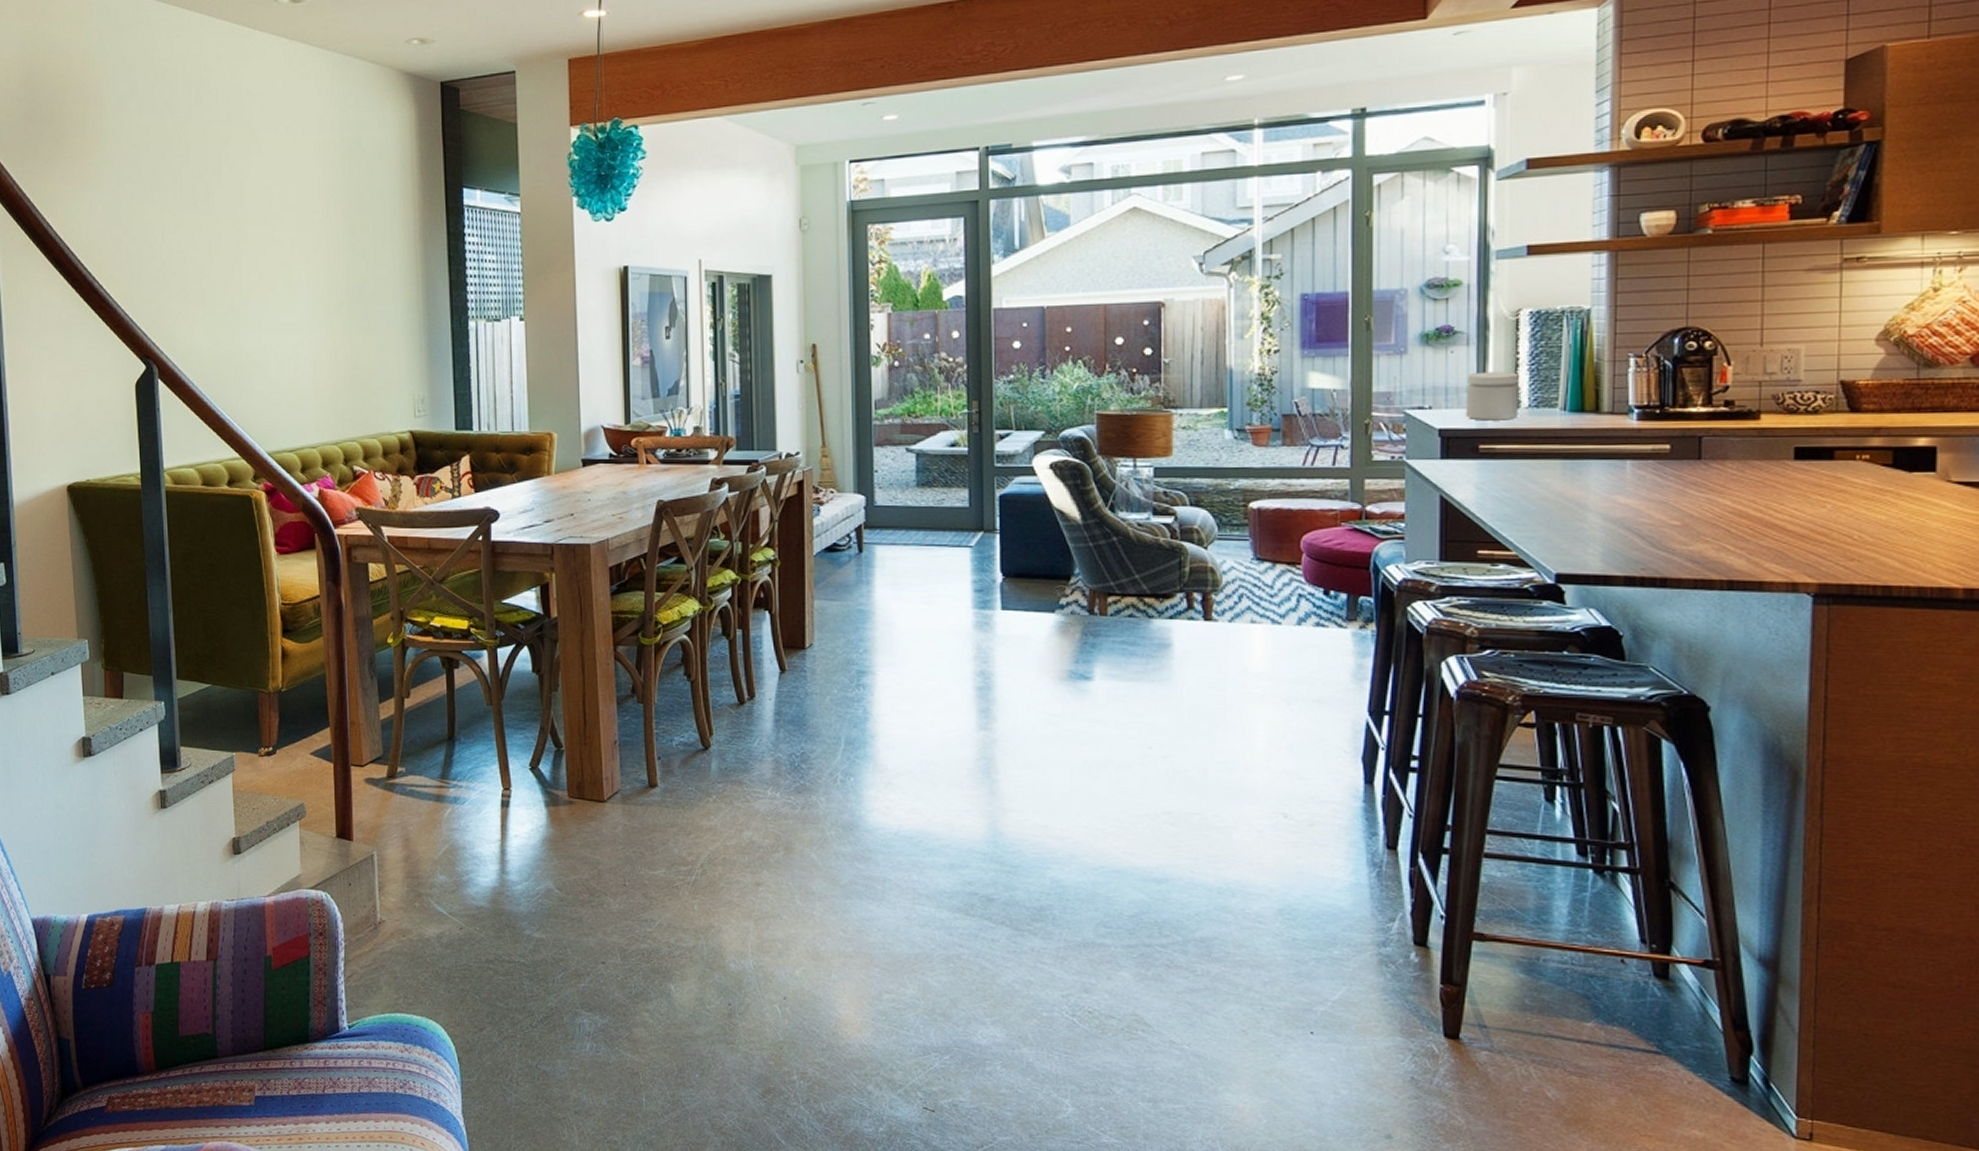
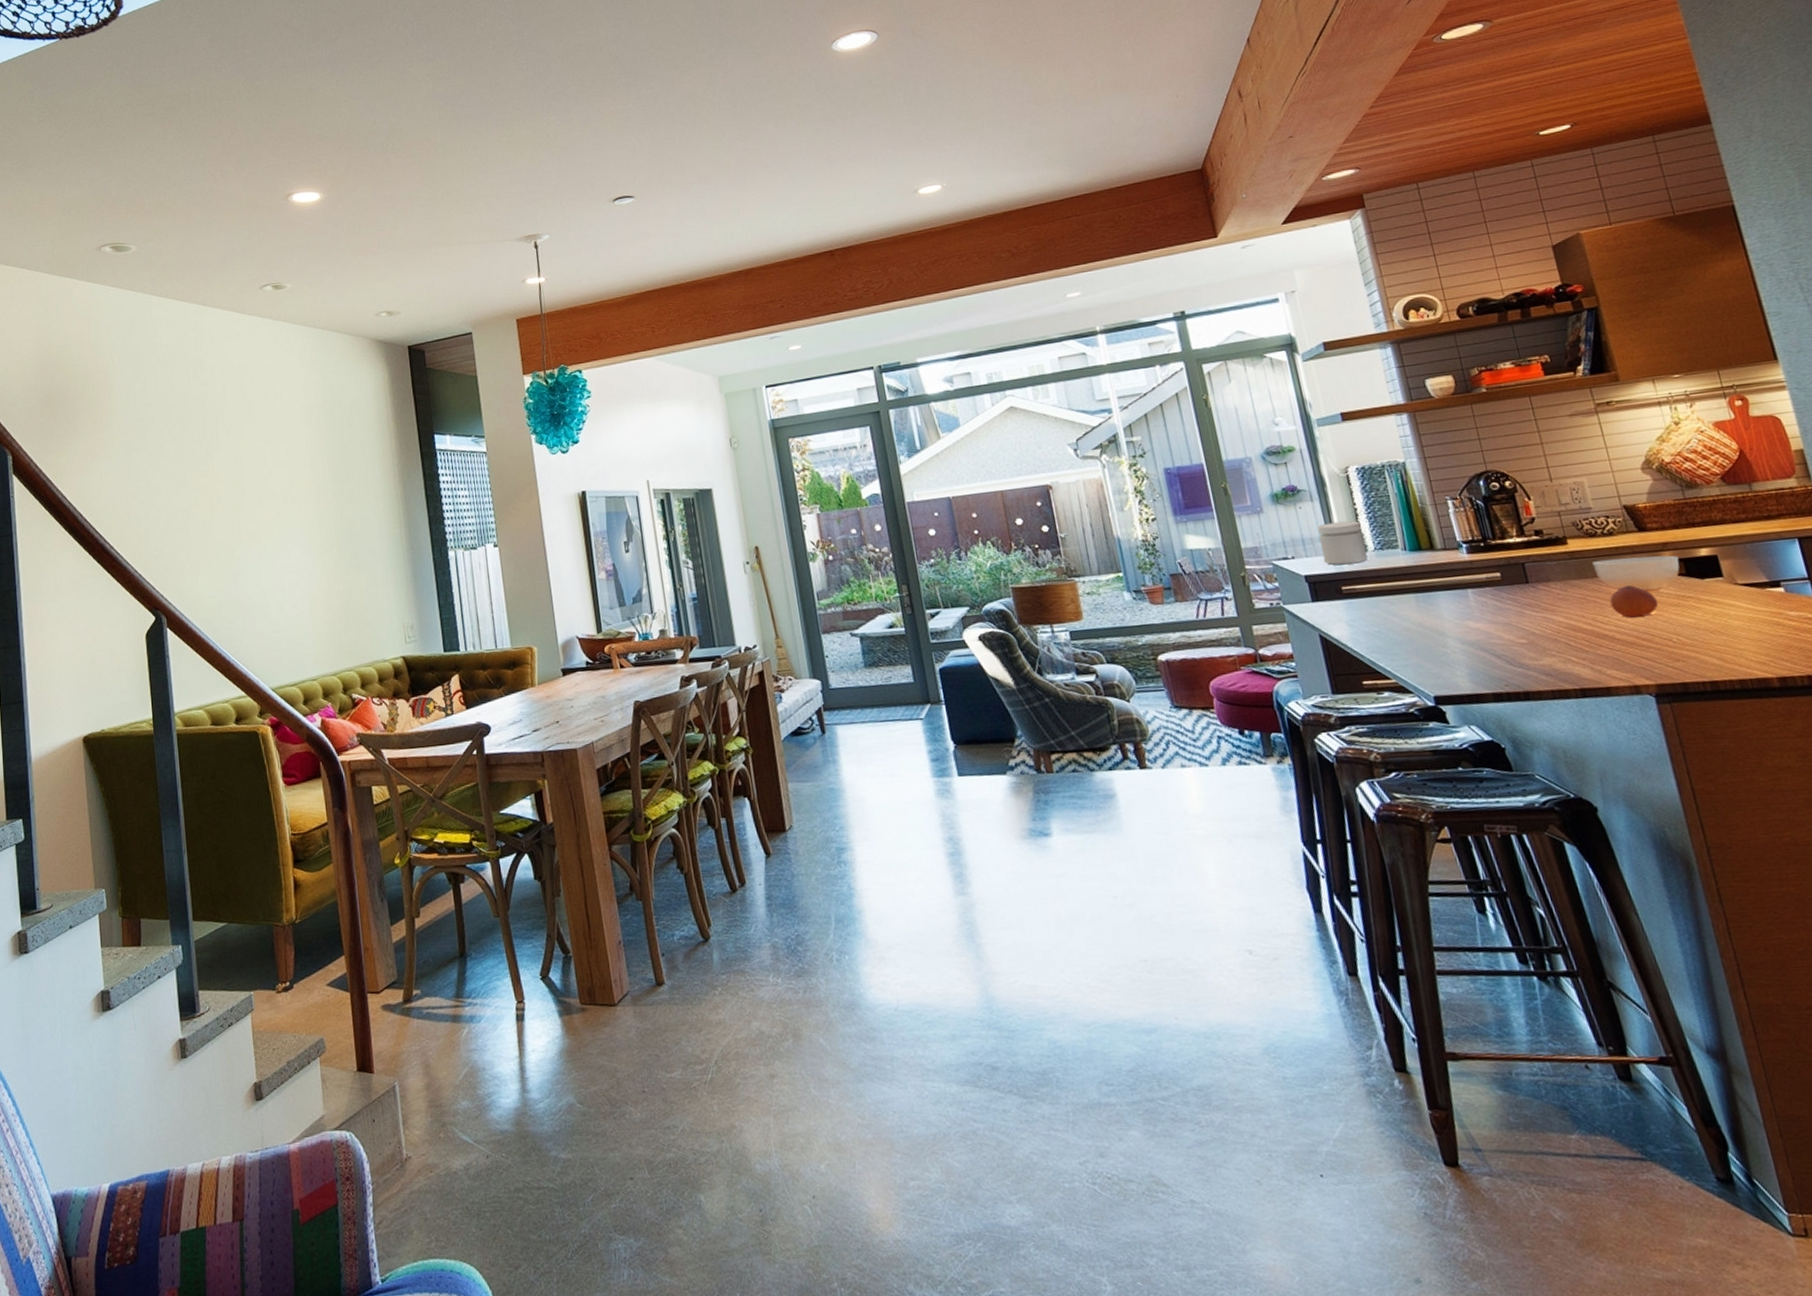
bowl: none [1783,440,1889,480] -> present [1592,555,1680,591]
fruit: none [1791,472,1849,508] -> present [1609,585,1659,618]

